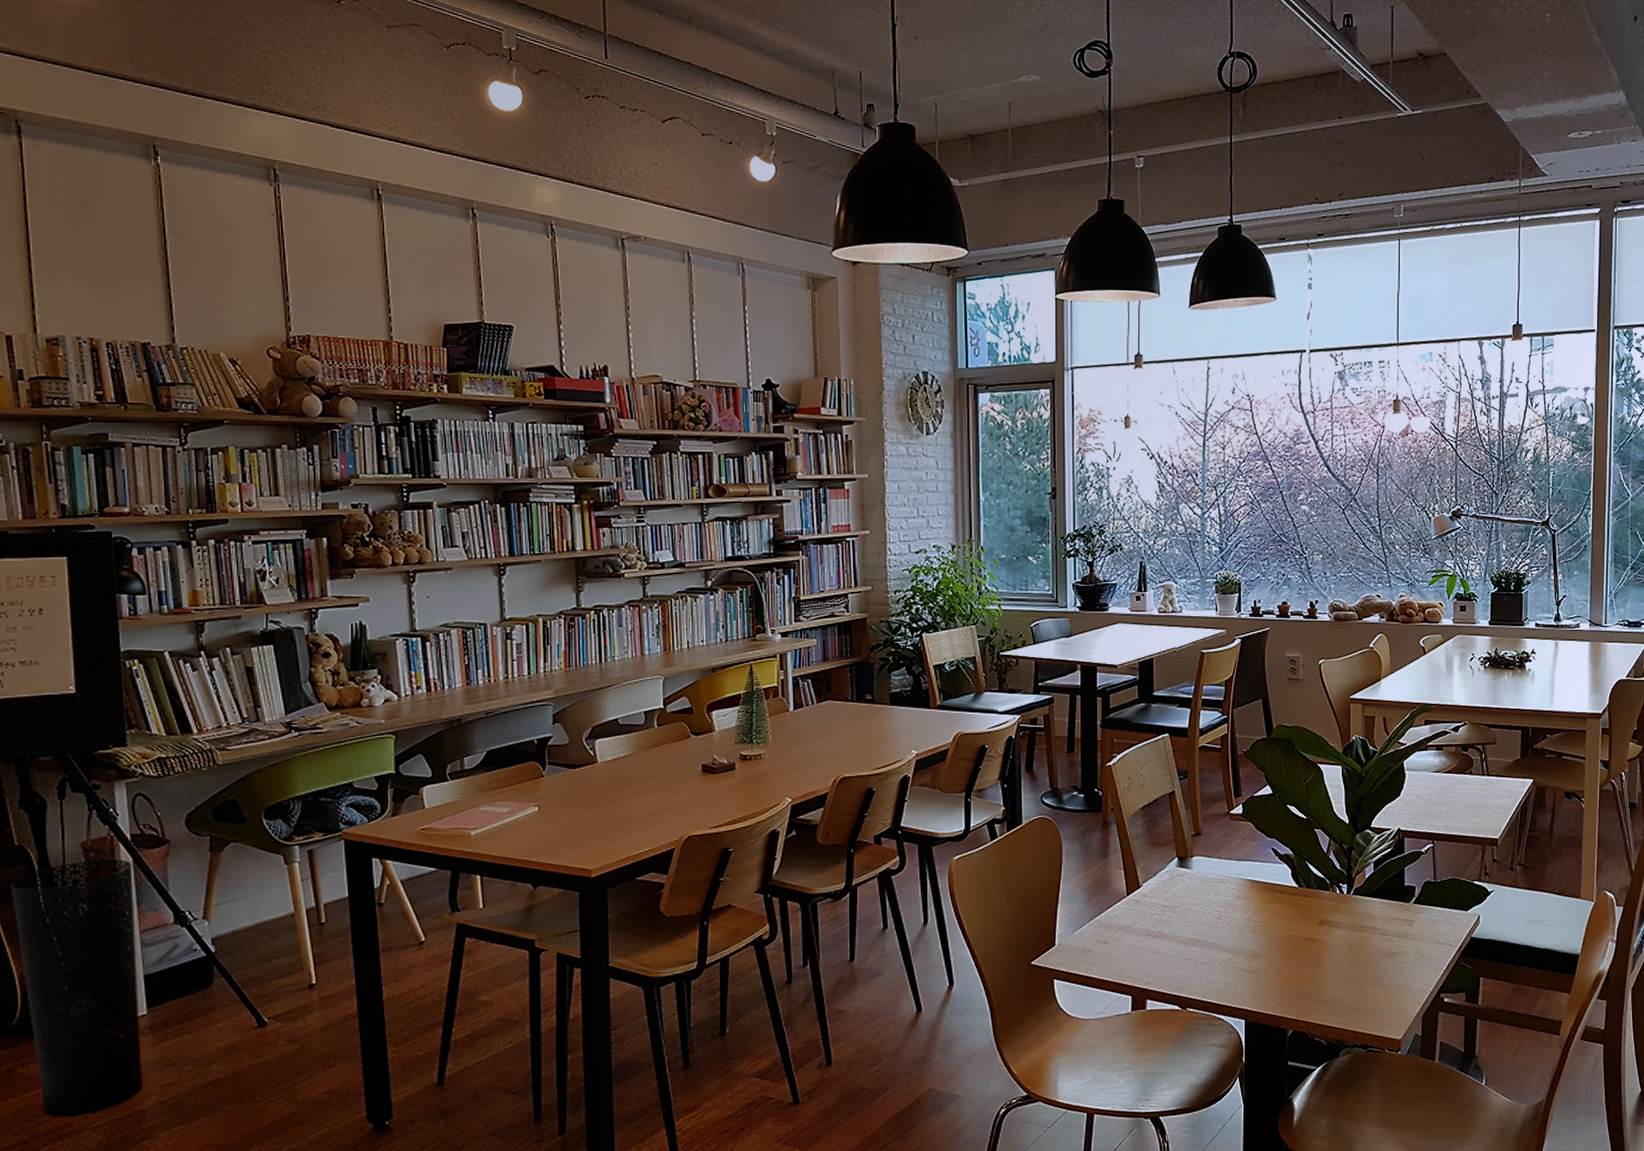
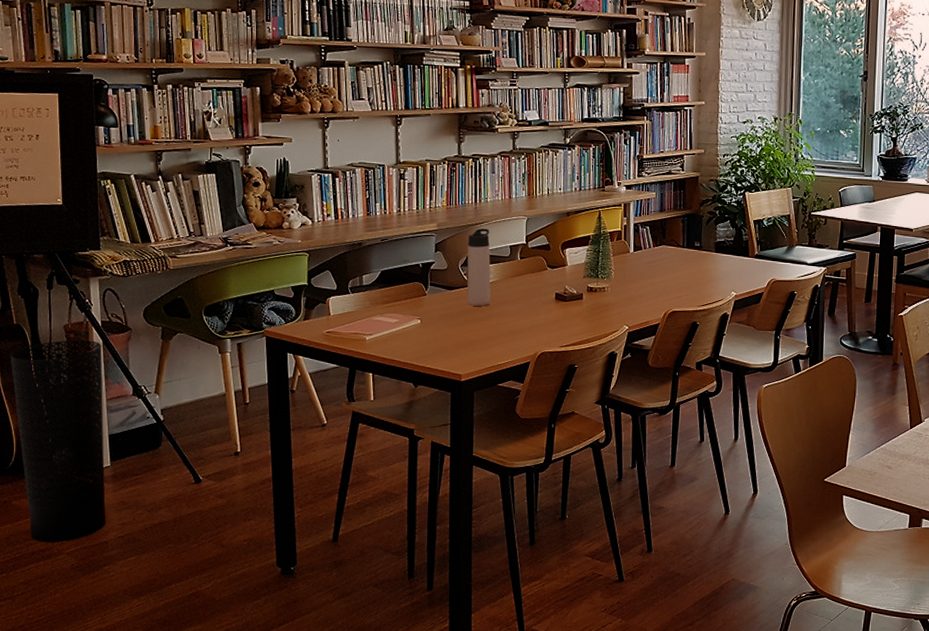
thermos bottle: none [593,693,624,786] -> present [467,228,492,306]

